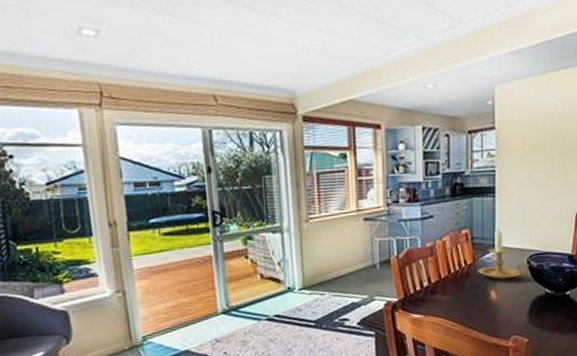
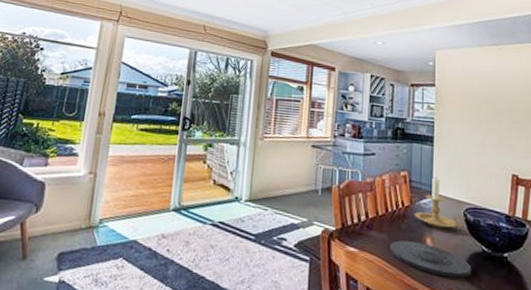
plate: none [455,296,536,325] -> present [390,240,472,279]

